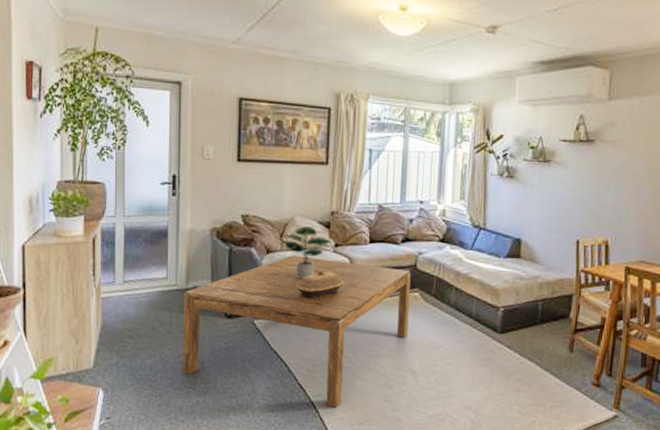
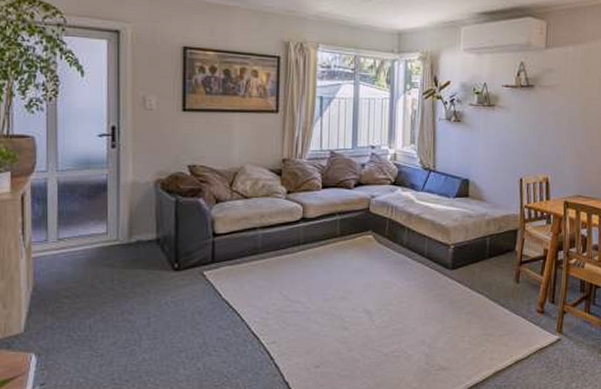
coffee table: present [182,255,411,408] -> none [125,204,364,354]
potted plant: present [284,226,332,279] -> none [234,174,284,227]
decorative box: present [295,270,344,299] -> none [247,217,297,247]

